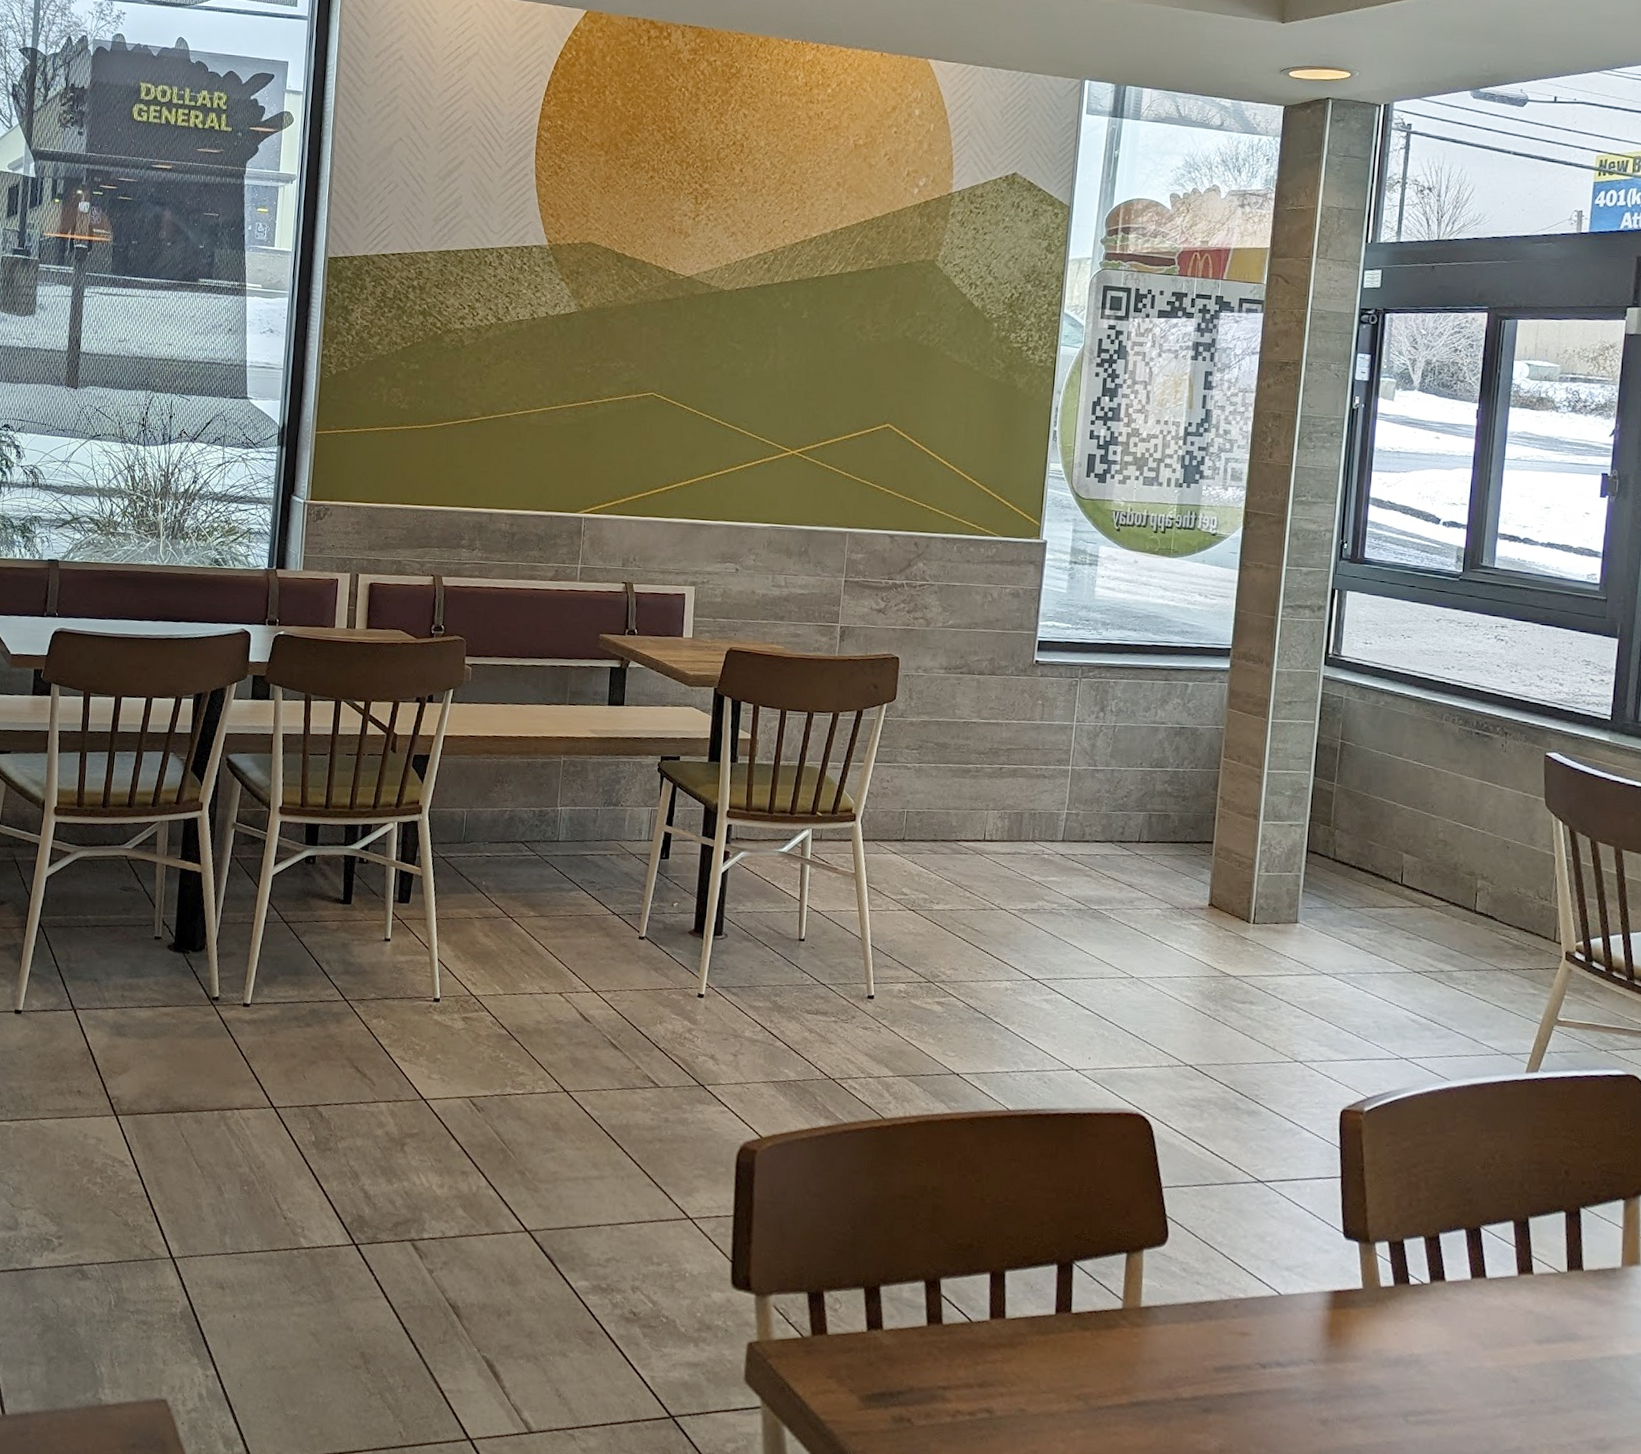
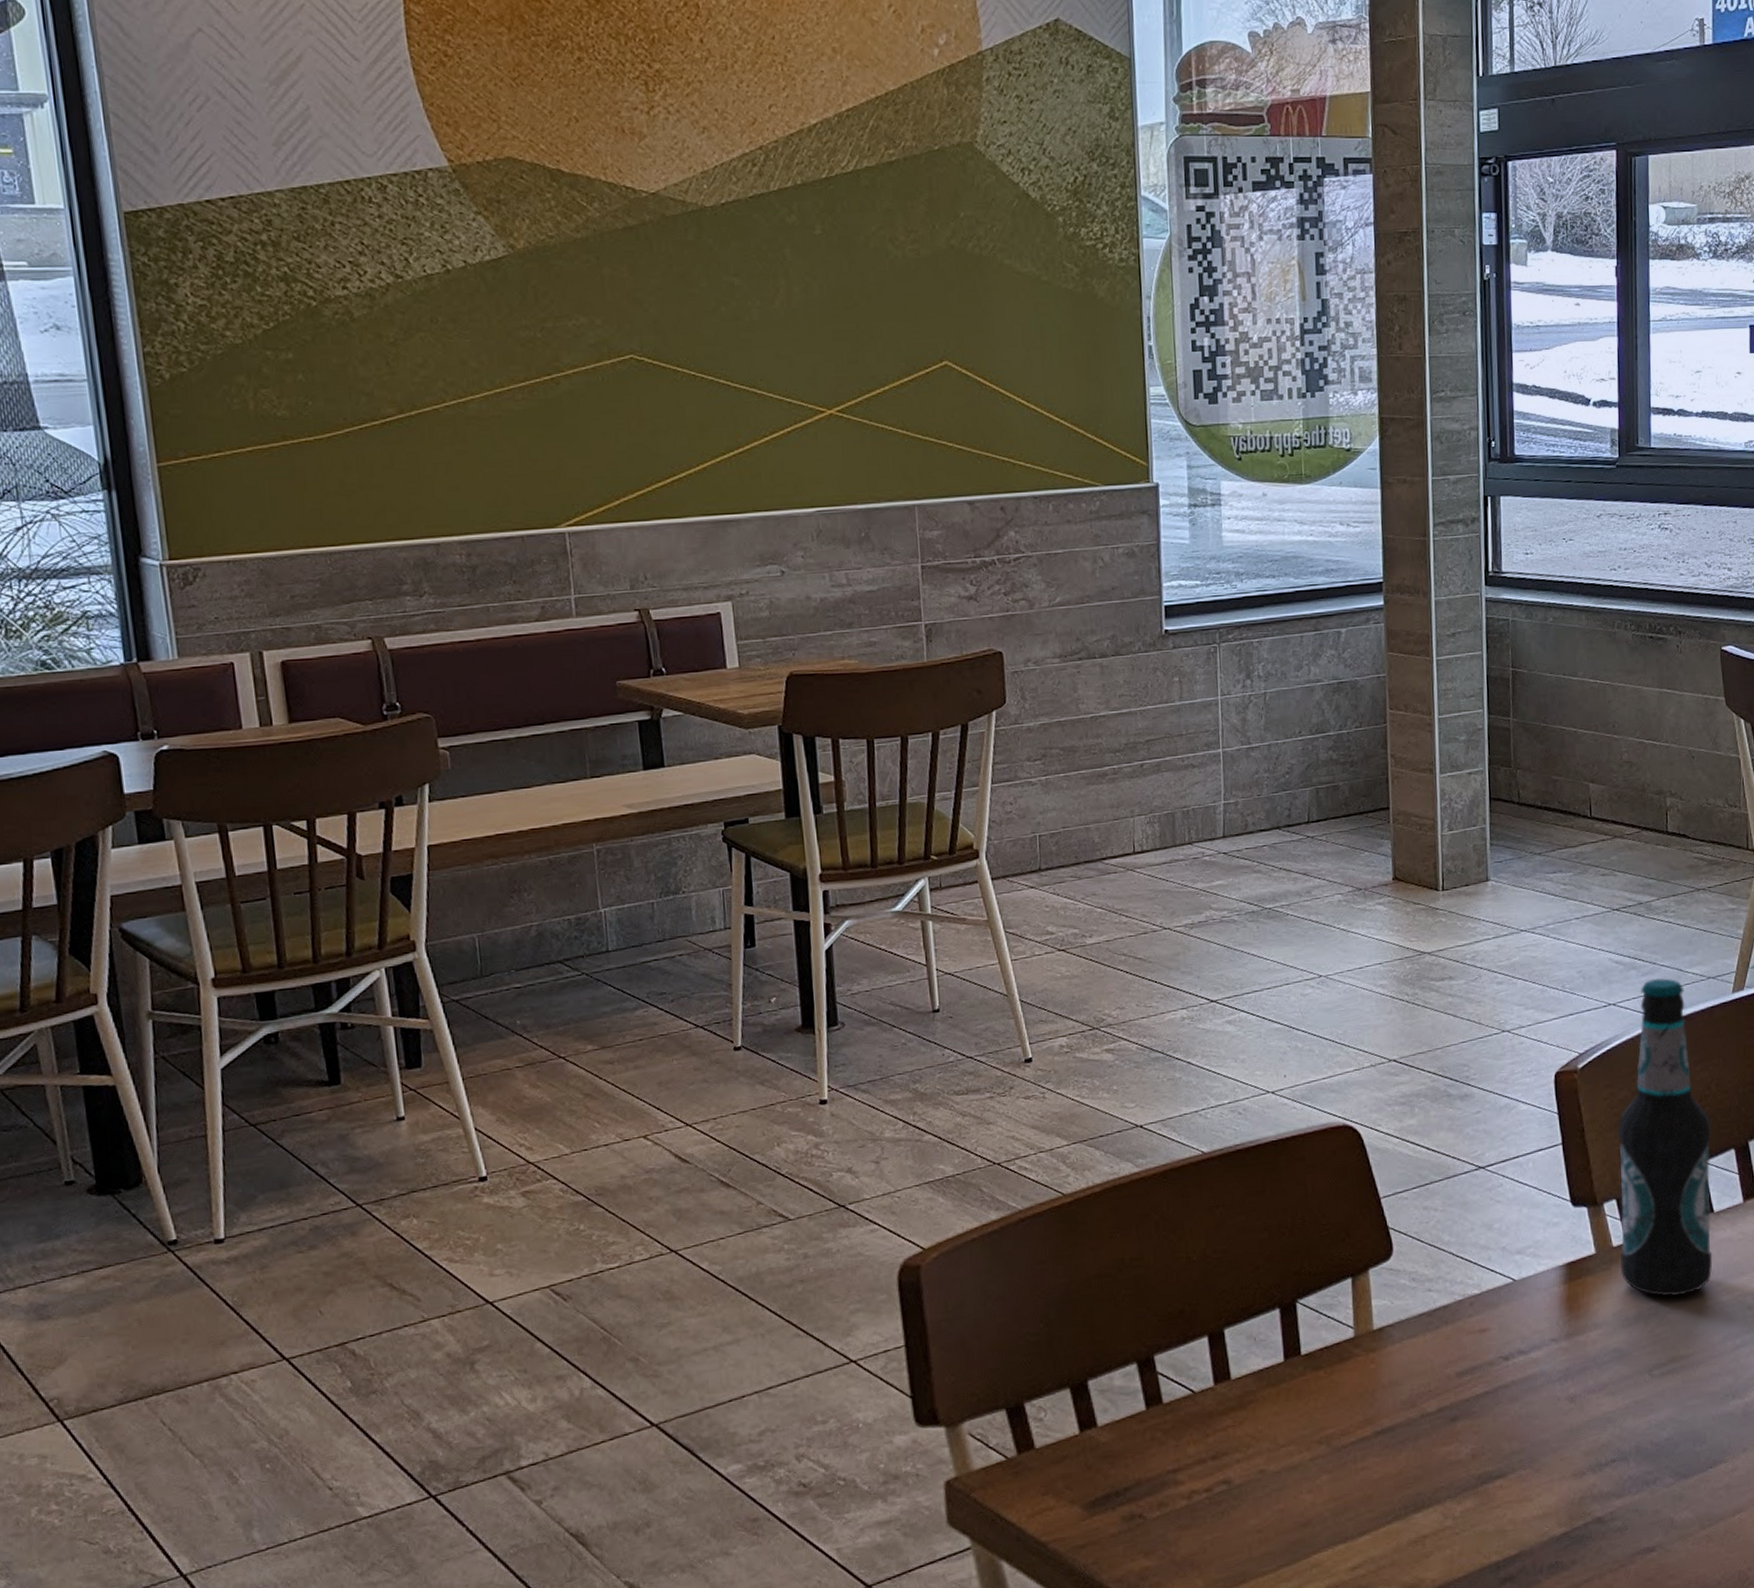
bottle: none [1386,1042,1491,1351] -> present [1617,978,1713,1296]

